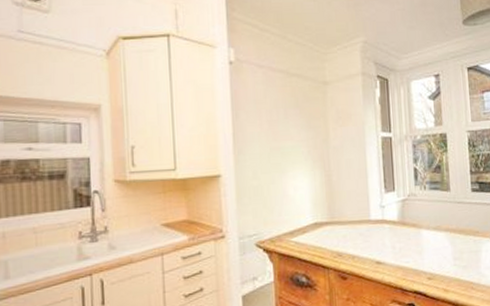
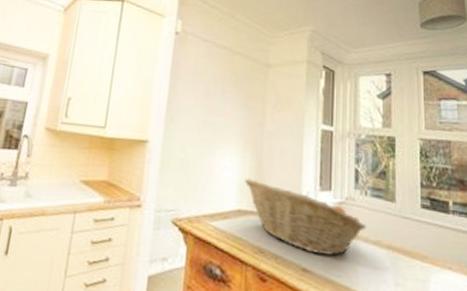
fruit basket: none [316,193,428,248] -> present [244,178,367,256]

